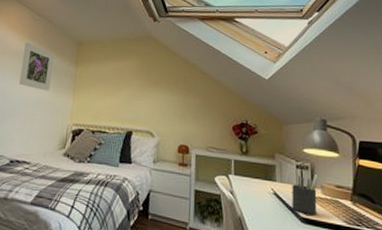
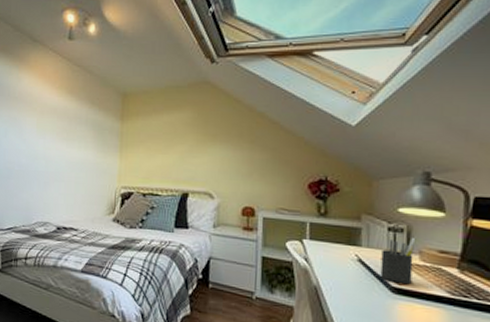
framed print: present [19,42,55,92] -> none [61,97,97,152]

